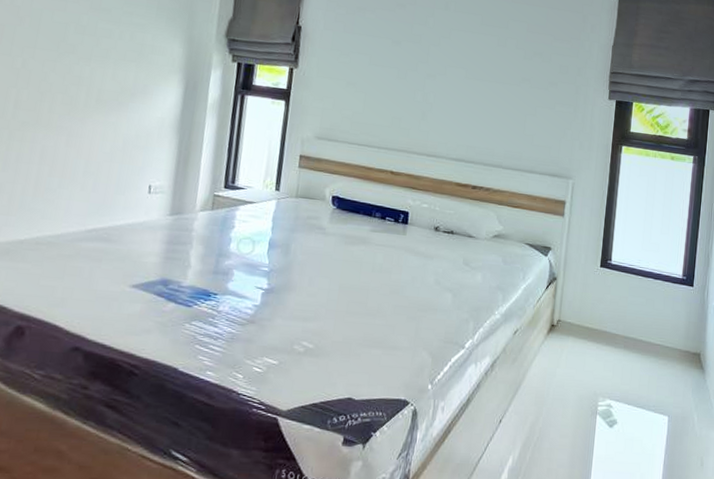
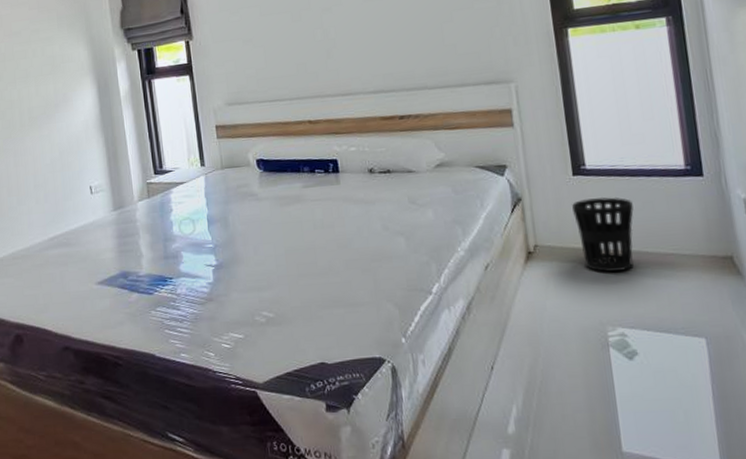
wastebasket: none [593,288,639,353] -> present [572,197,634,272]

